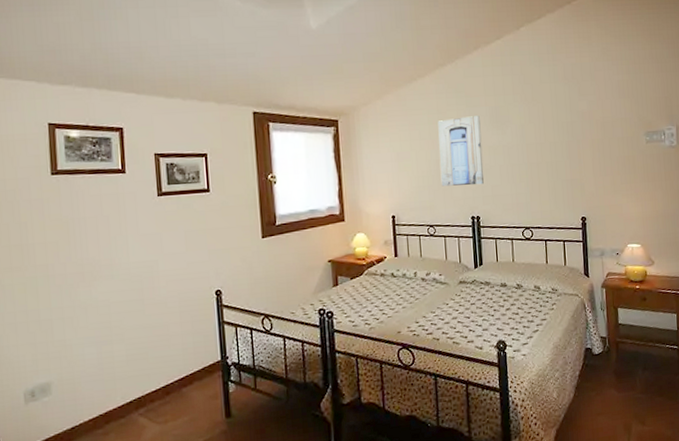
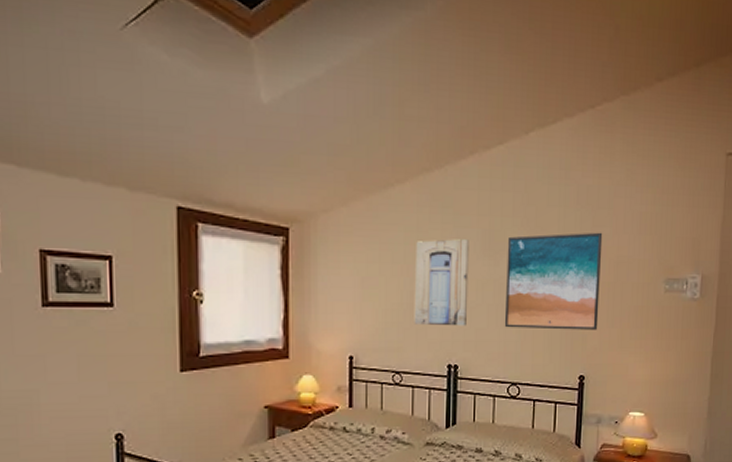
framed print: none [510,100,593,183] -> present [504,232,603,330]

